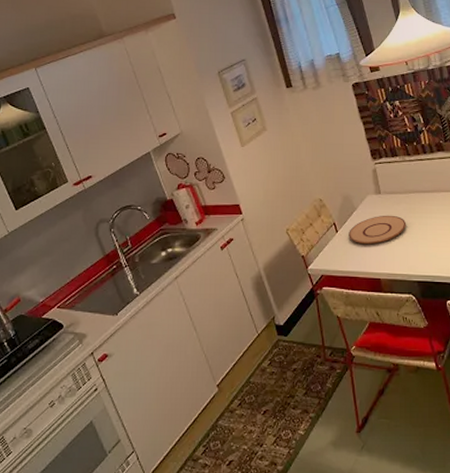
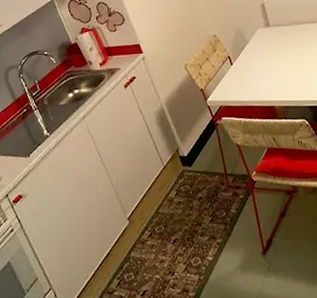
plate: present [349,215,407,245] -> none [243,46,296,75]

